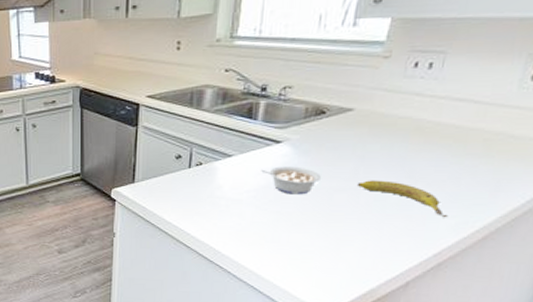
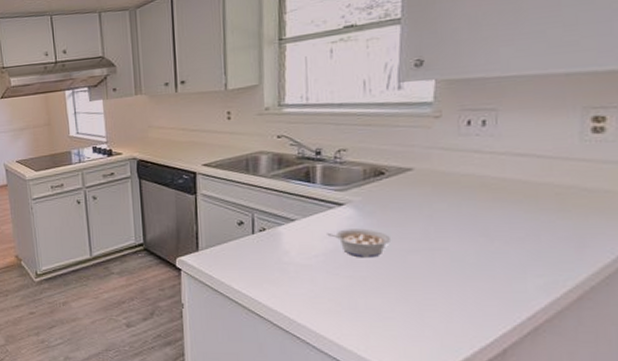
fruit: present [356,180,449,218] -> none [429,240,535,278]

